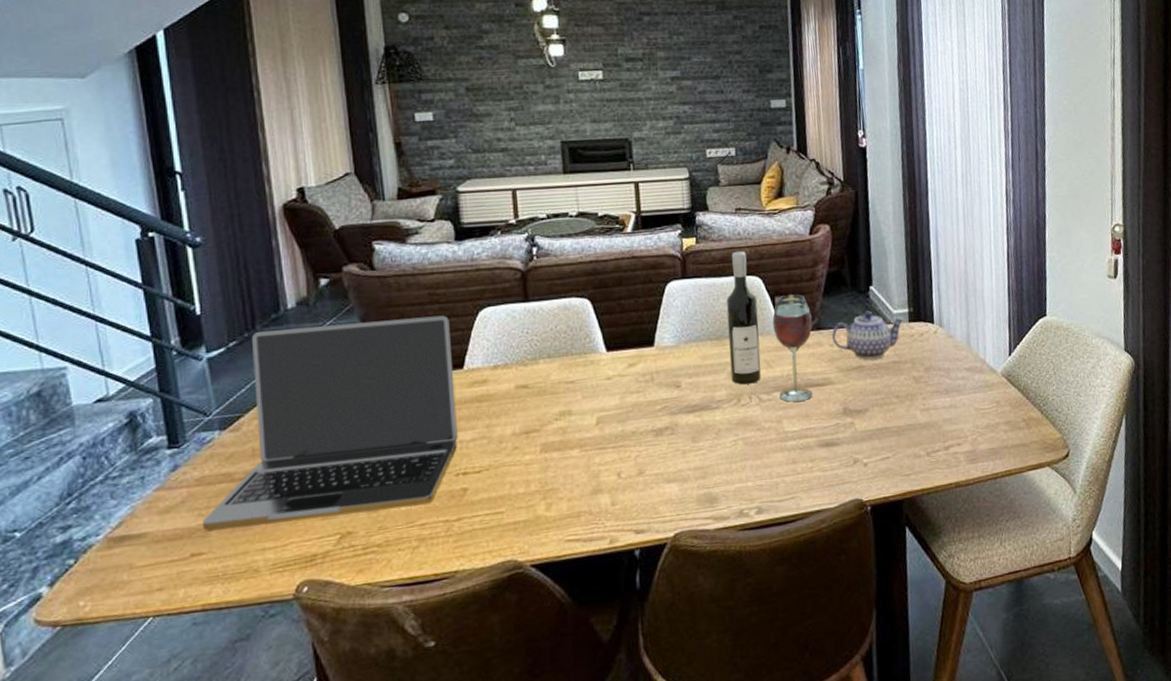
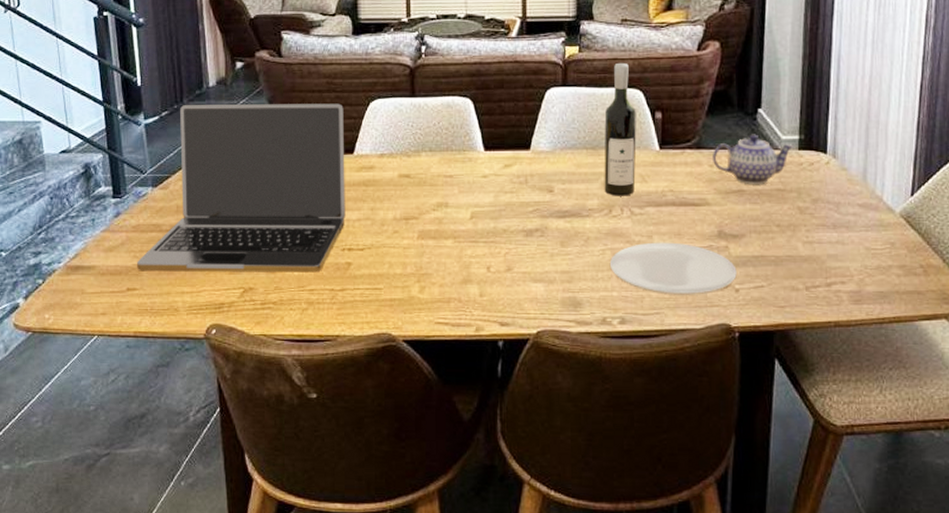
plate: none [742,424,864,478] -> present [609,242,737,295]
wineglass: present [772,294,813,402] -> none [651,110,692,218]

